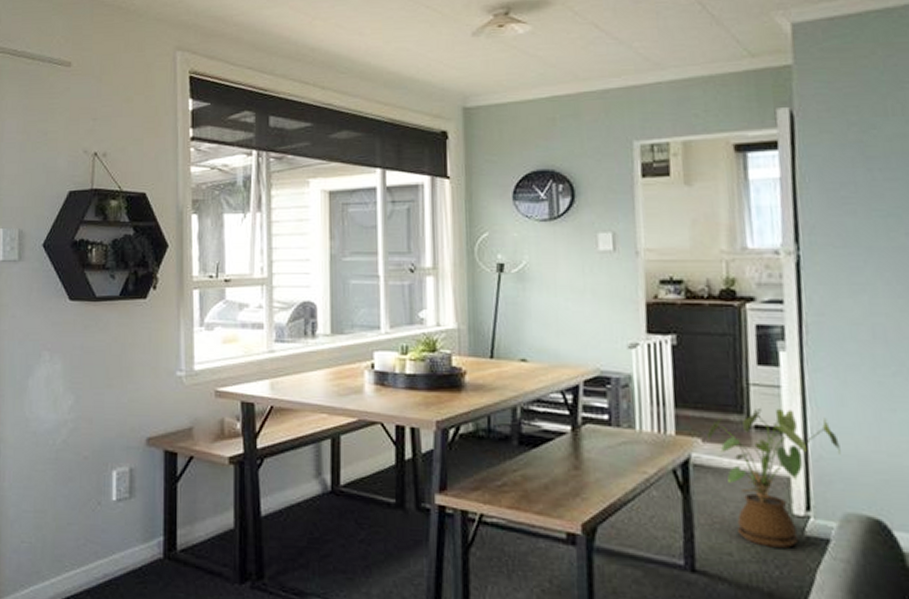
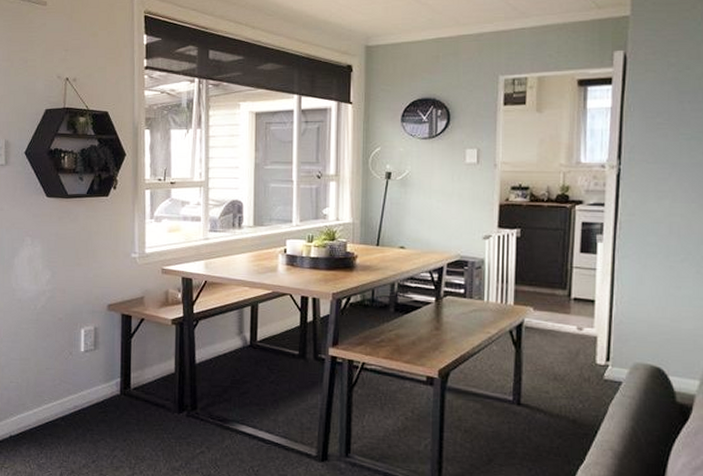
house plant: present [707,409,841,548] -> none [538,286,636,388]

